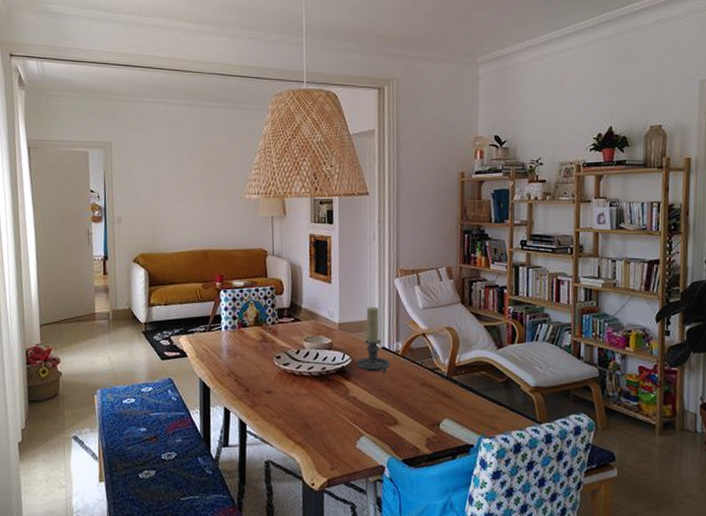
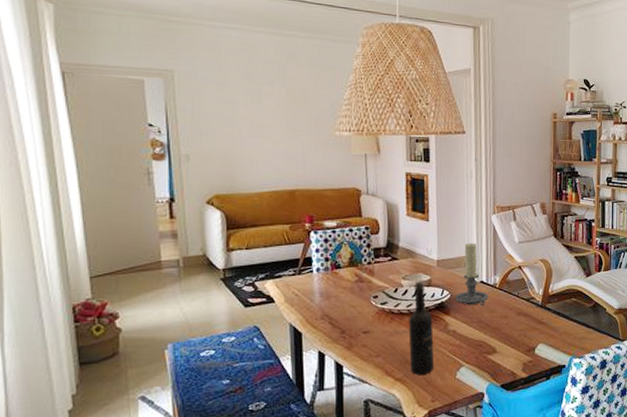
wine bottle: none [309,344,334,440] -> present [408,282,435,375]

